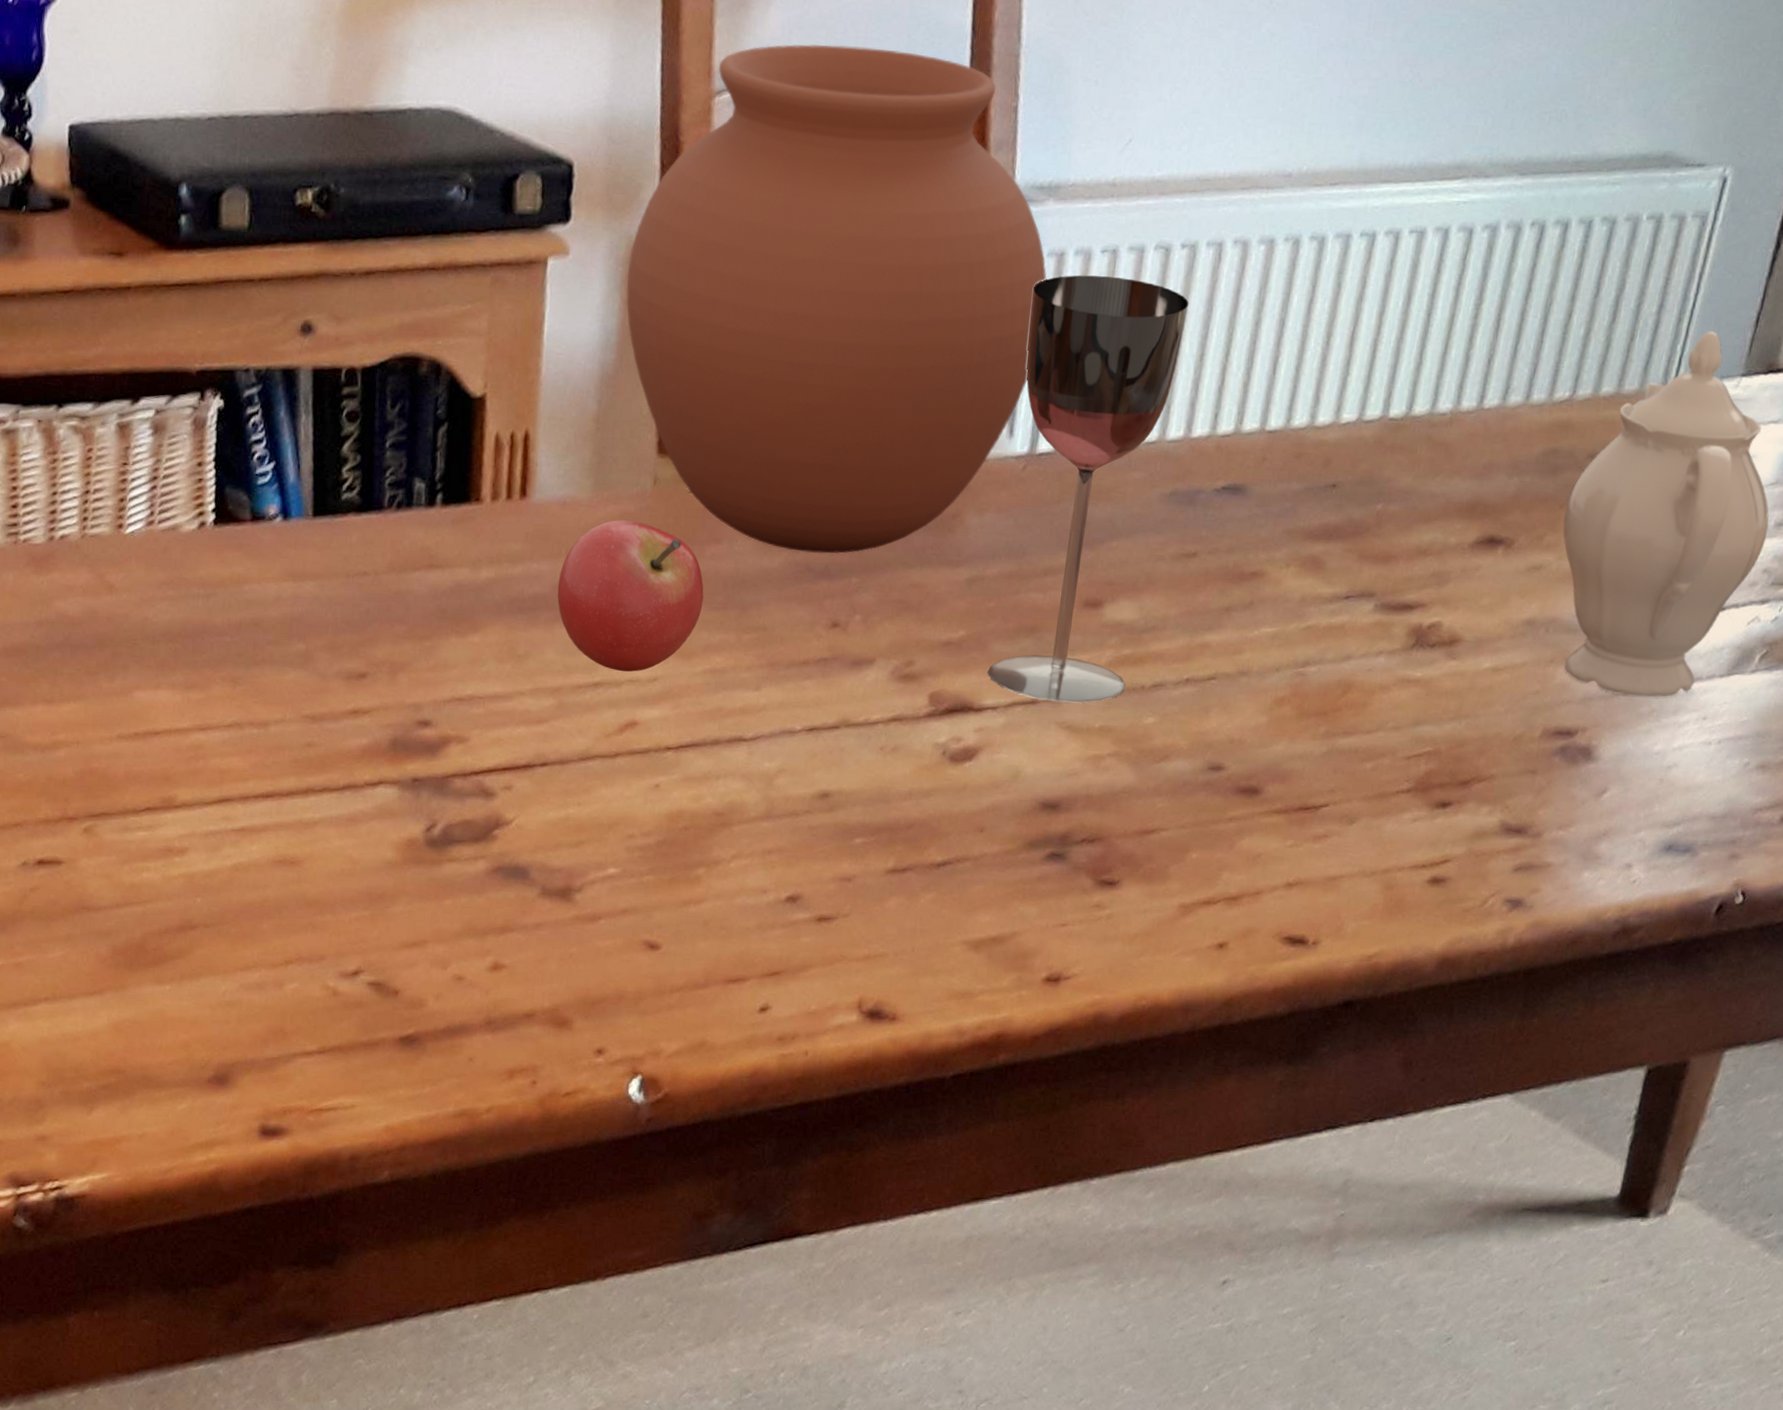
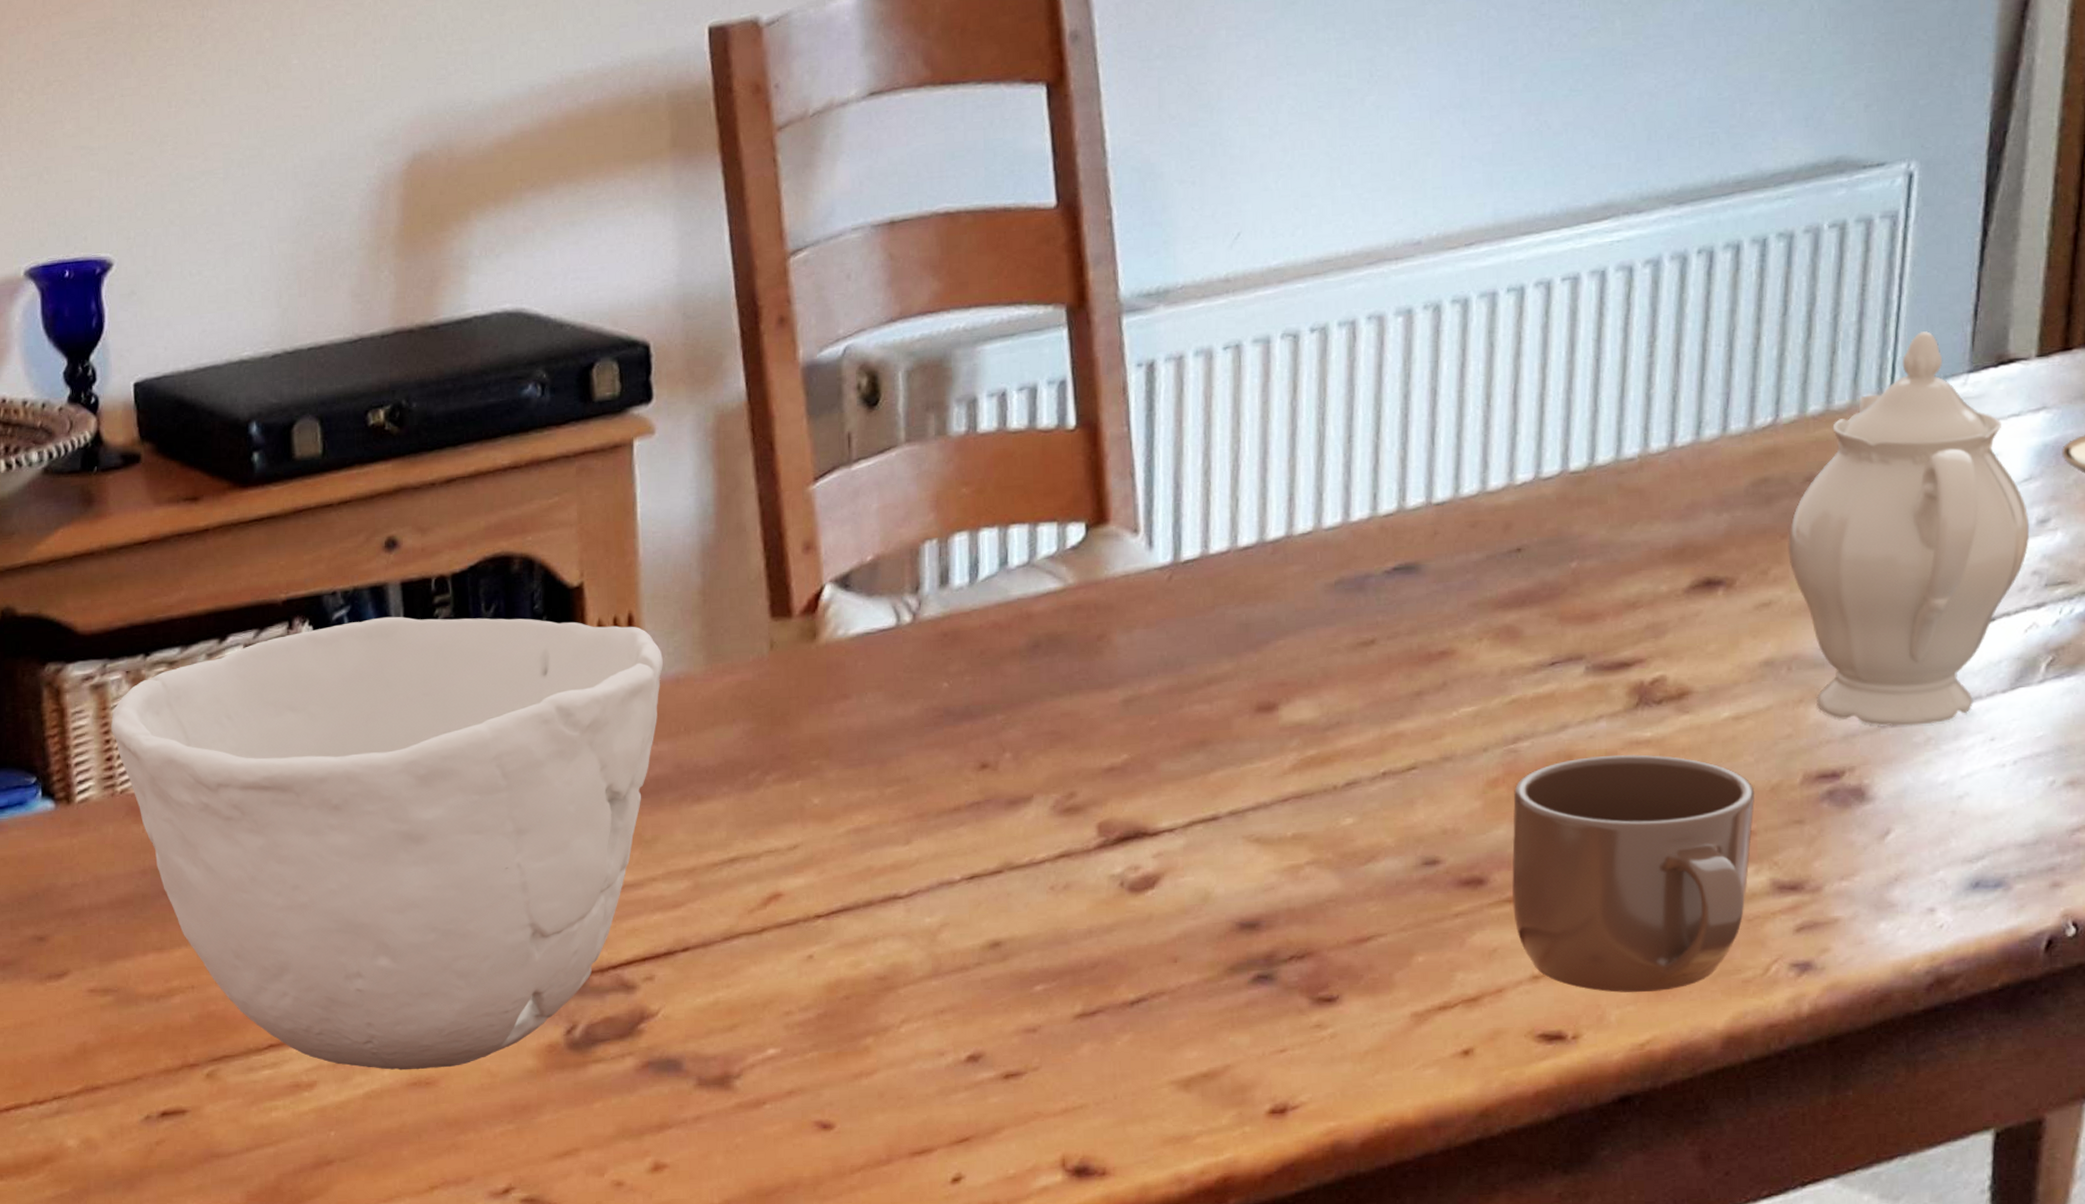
bowl: none [19,401,553,850] -> present [111,616,663,1071]
fruit: present [557,520,704,672] -> none [680,688,838,843]
vase: present [626,44,1047,554] -> none [717,184,1168,696]
wineglass: present [988,275,1189,703] -> none [1153,371,1328,815]
mug: none [1279,688,1500,911] -> present [1512,754,1755,993]

